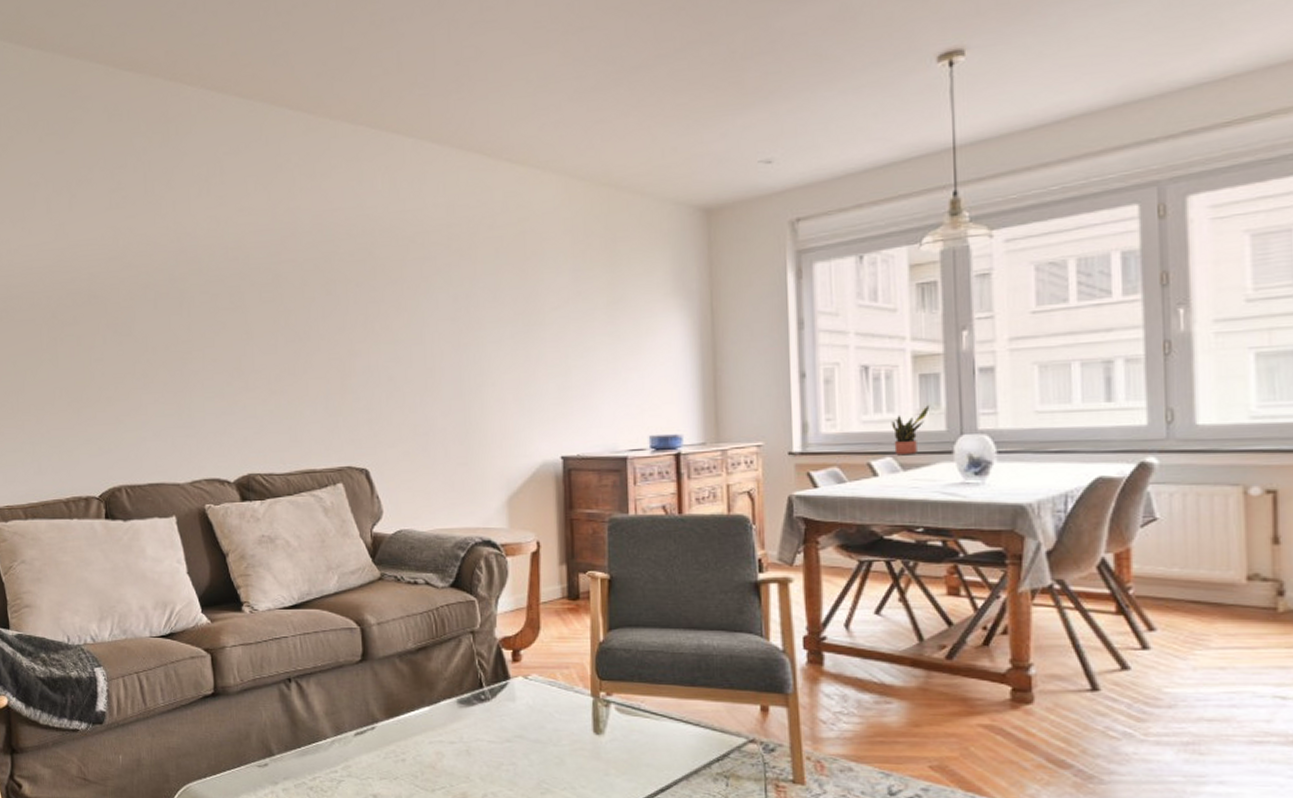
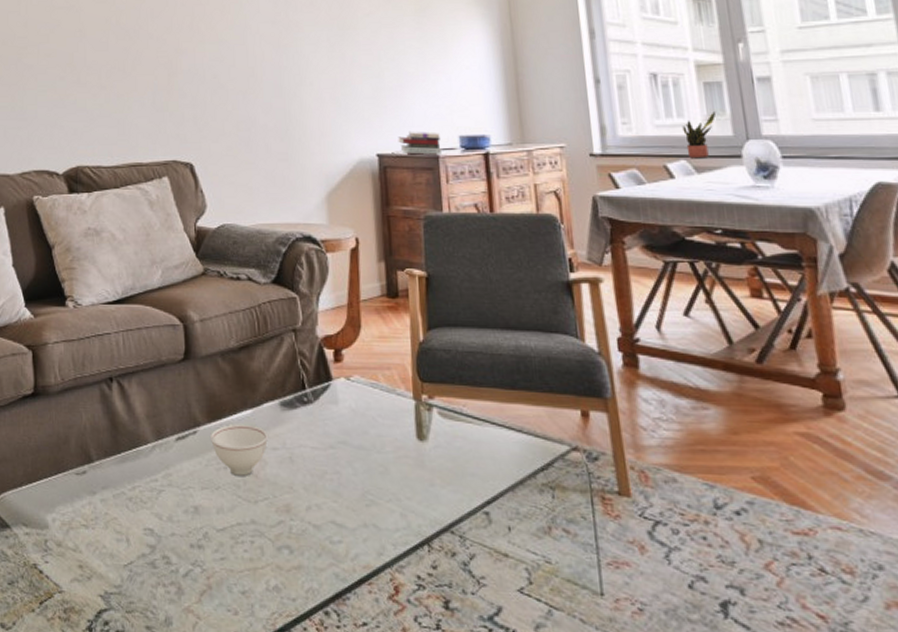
bowl: none [389,720,446,767] -> present [211,423,269,476]
books: none [584,431,631,458] -> present [398,130,442,156]

